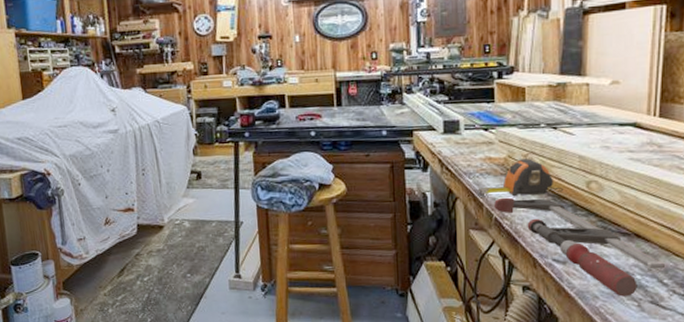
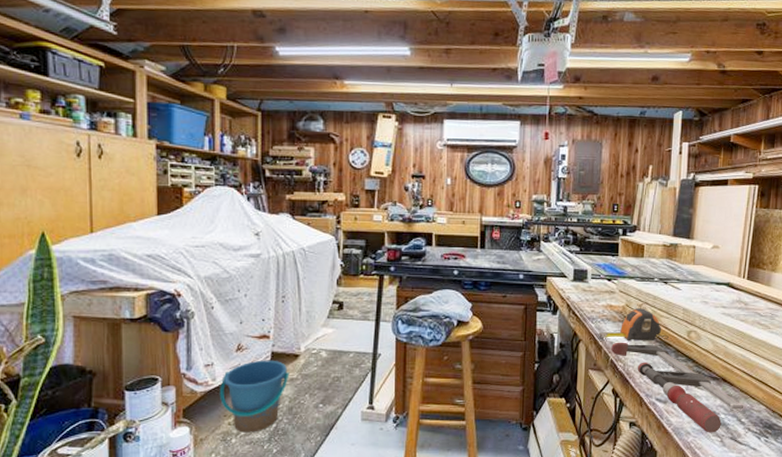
bucket: none [93,232,156,303] -> present [220,360,290,433]

